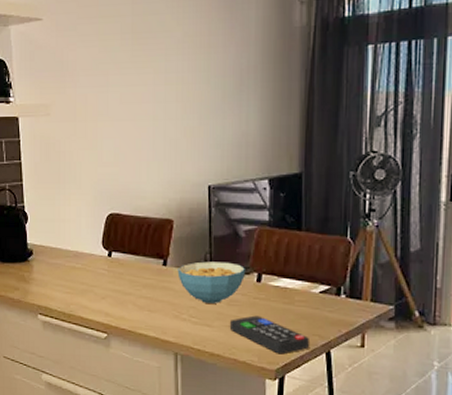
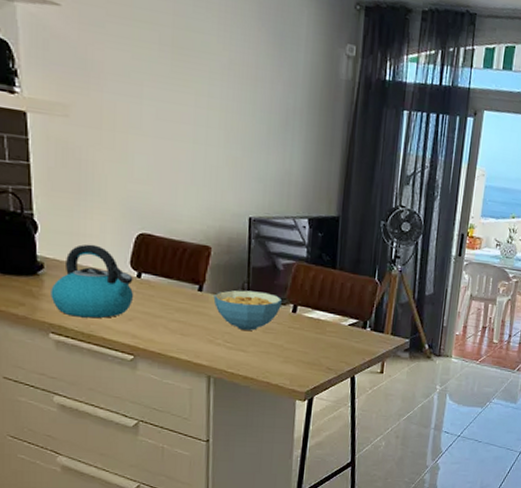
kettle: none [38,228,106,299] -> present [51,244,134,318]
remote control: present [229,315,309,355] -> none [263,343,337,379]

